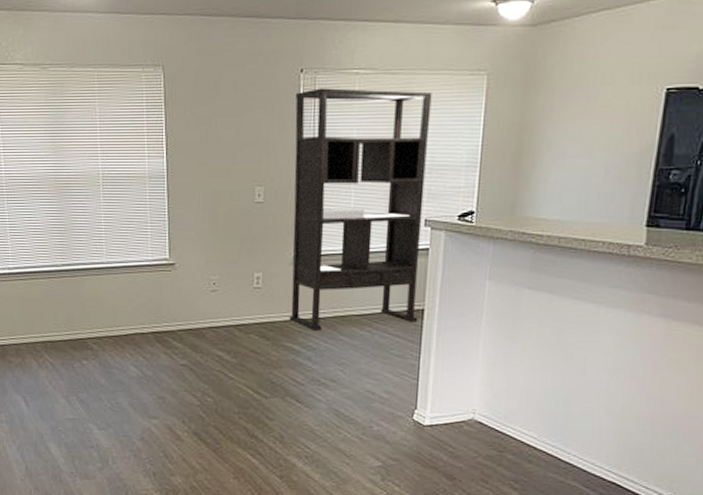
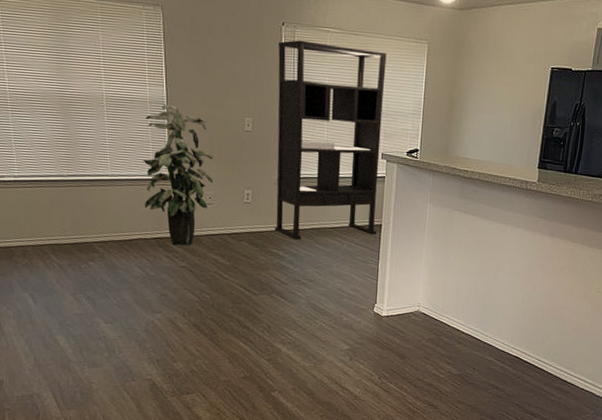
indoor plant: none [140,177,219,341] -> present [143,104,214,246]

